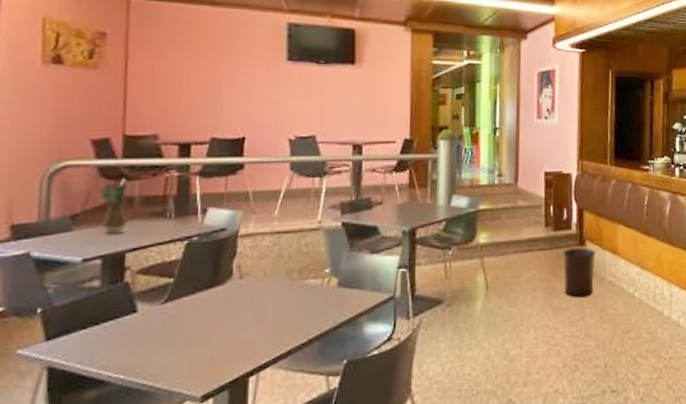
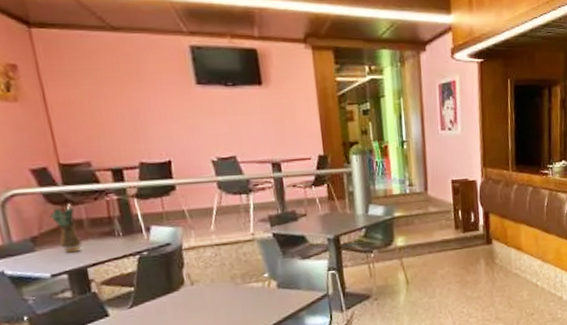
waste bin: present [563,248,596,298] -> none [472,246,502,289]

